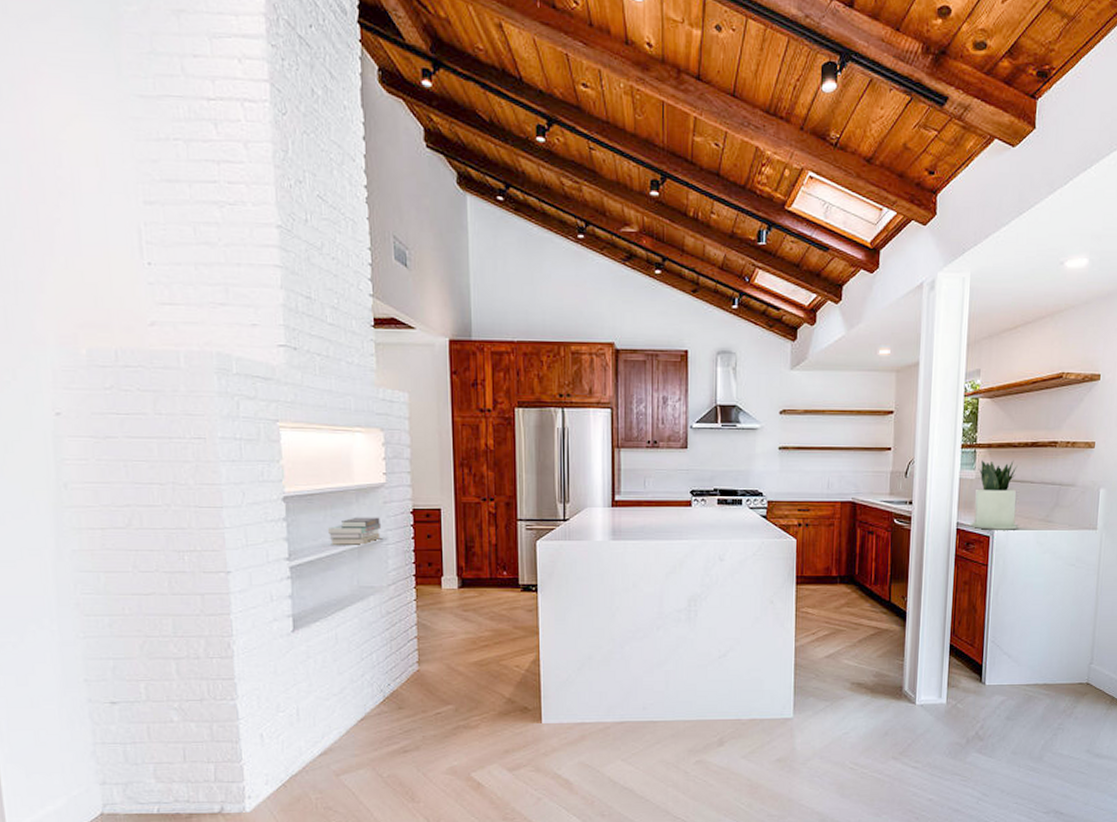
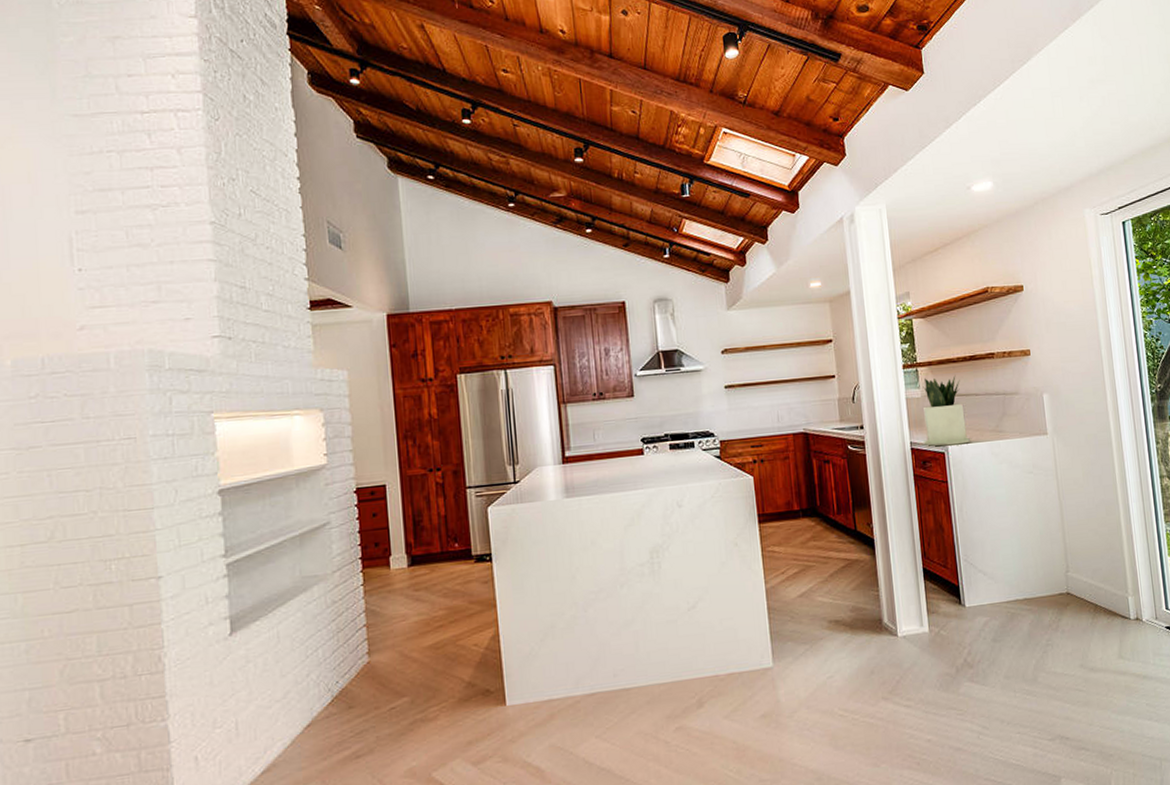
books: present [328,517,382,545] -> none [267,500,324,536]

